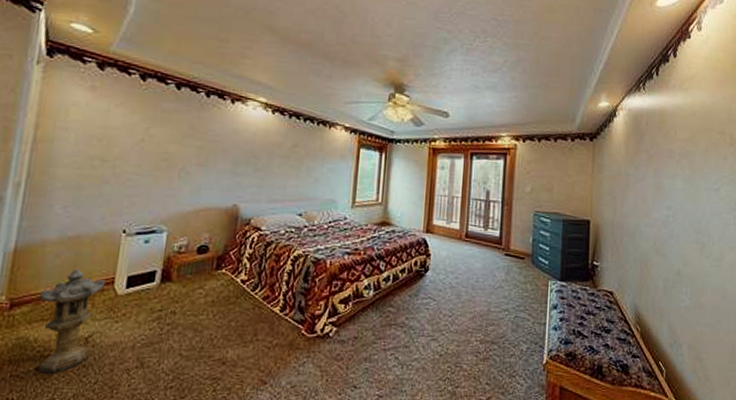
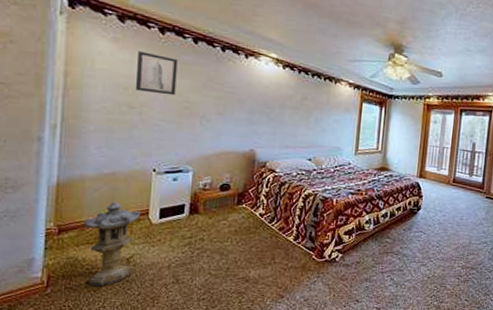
wall art: none [109,100,158,147] -> present [135,51,178,96]

